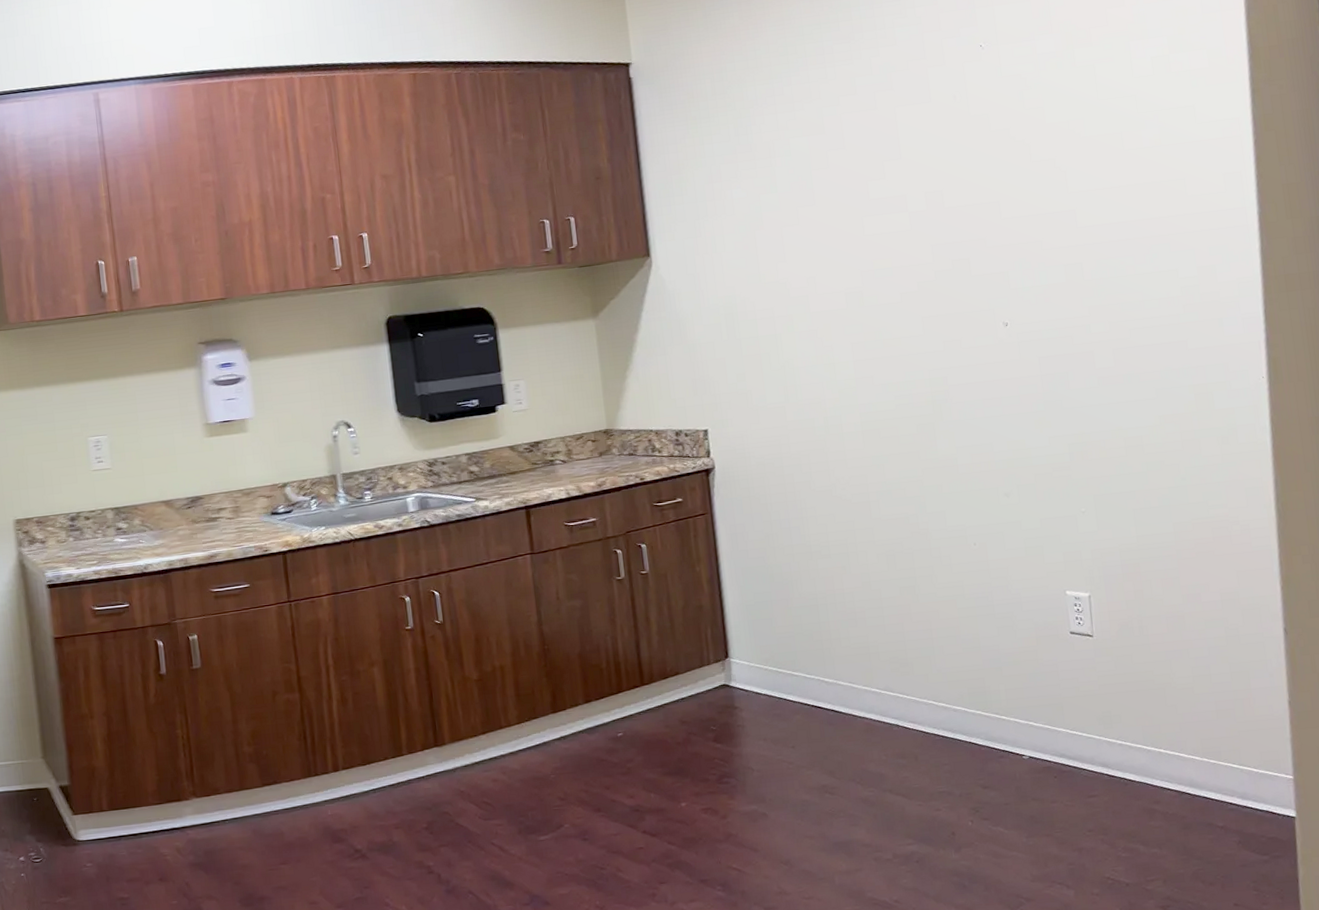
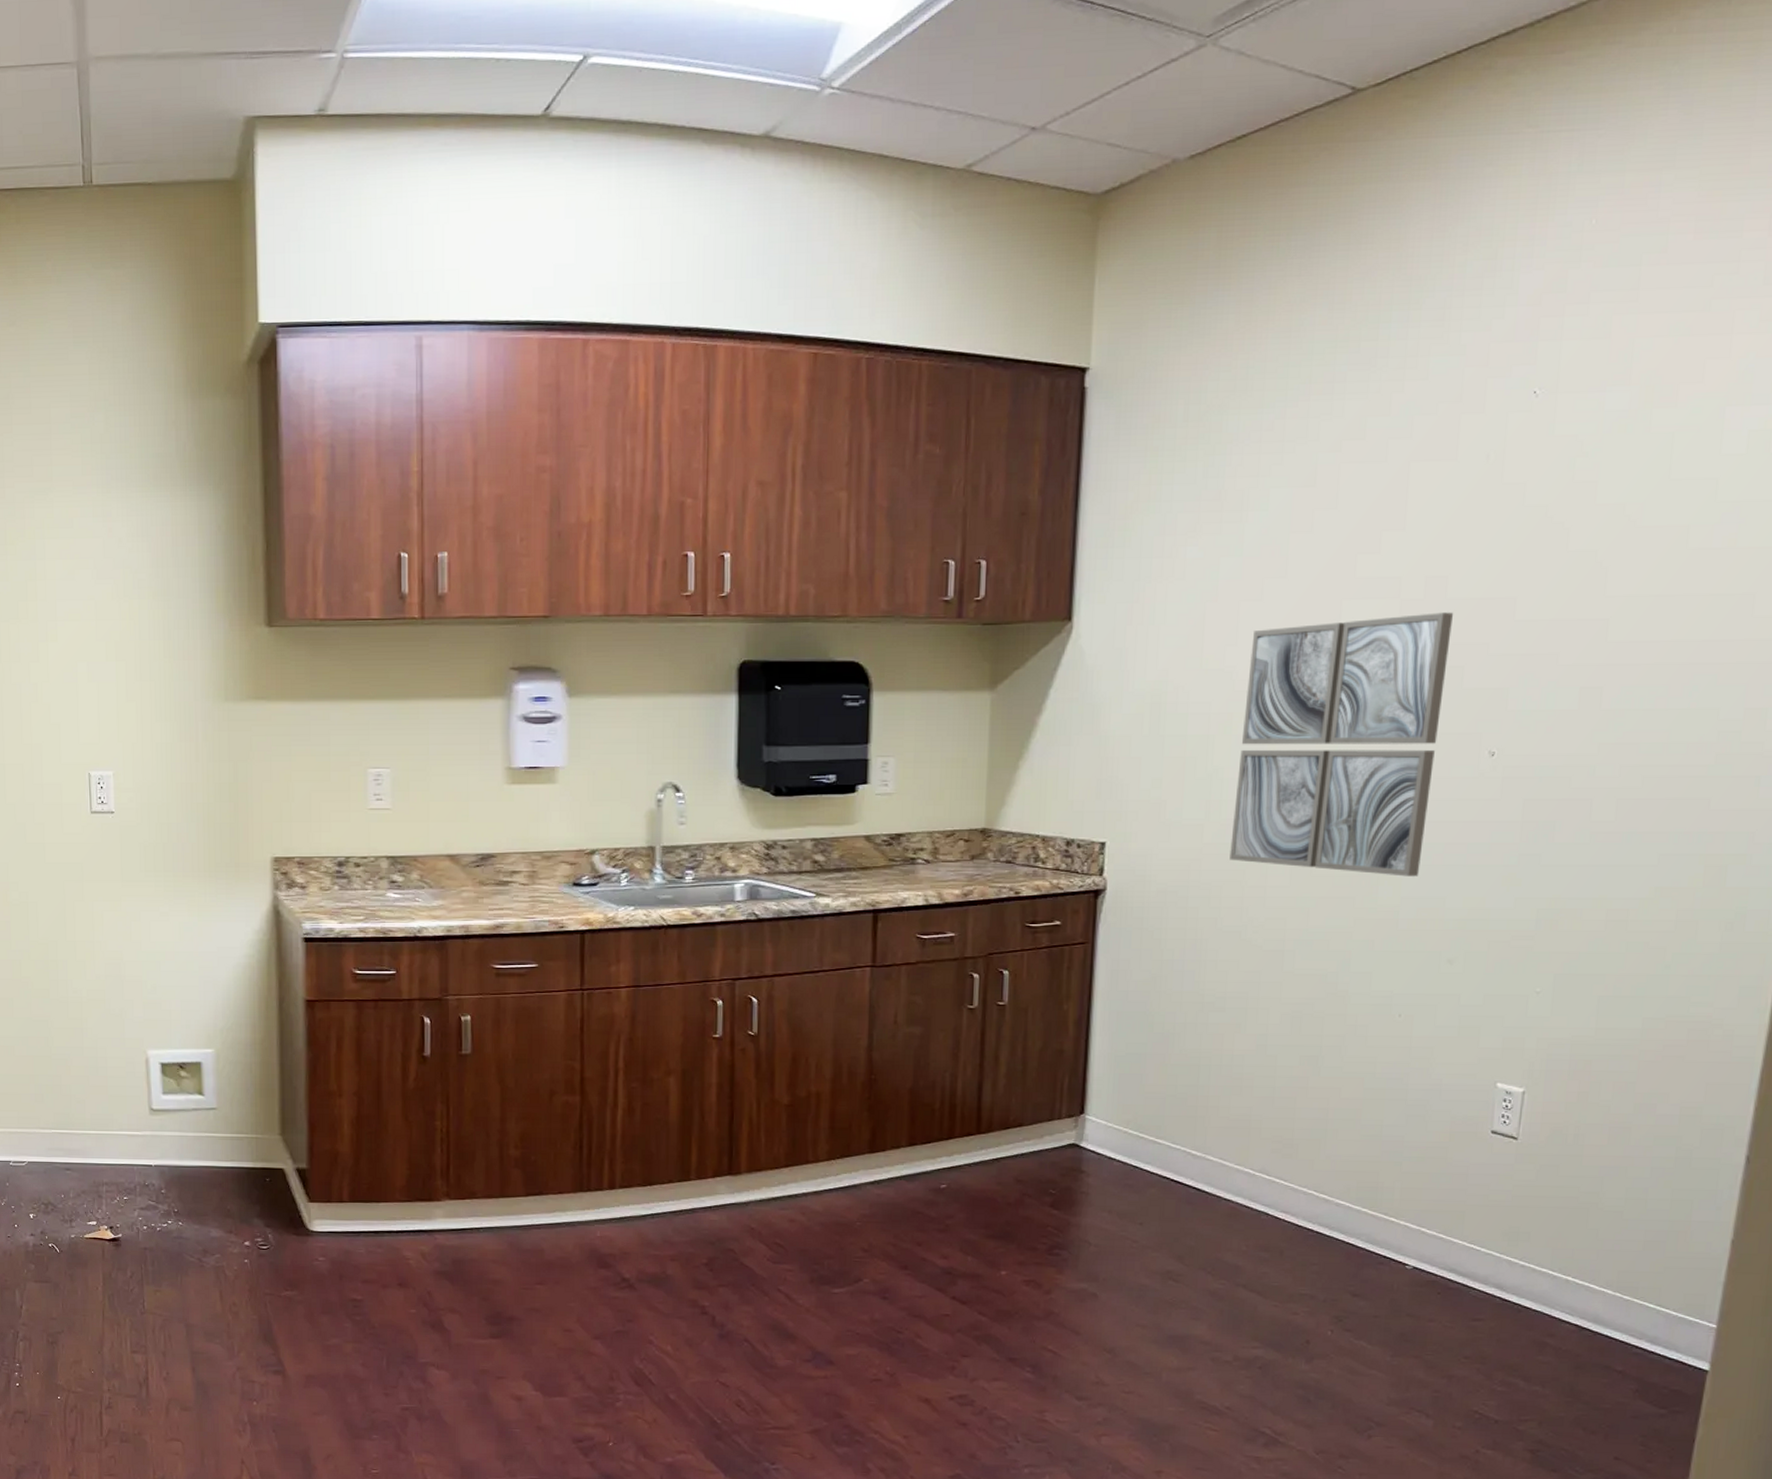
wall art: none [797,218,967,433] -> present [1230,612,1454,877]

